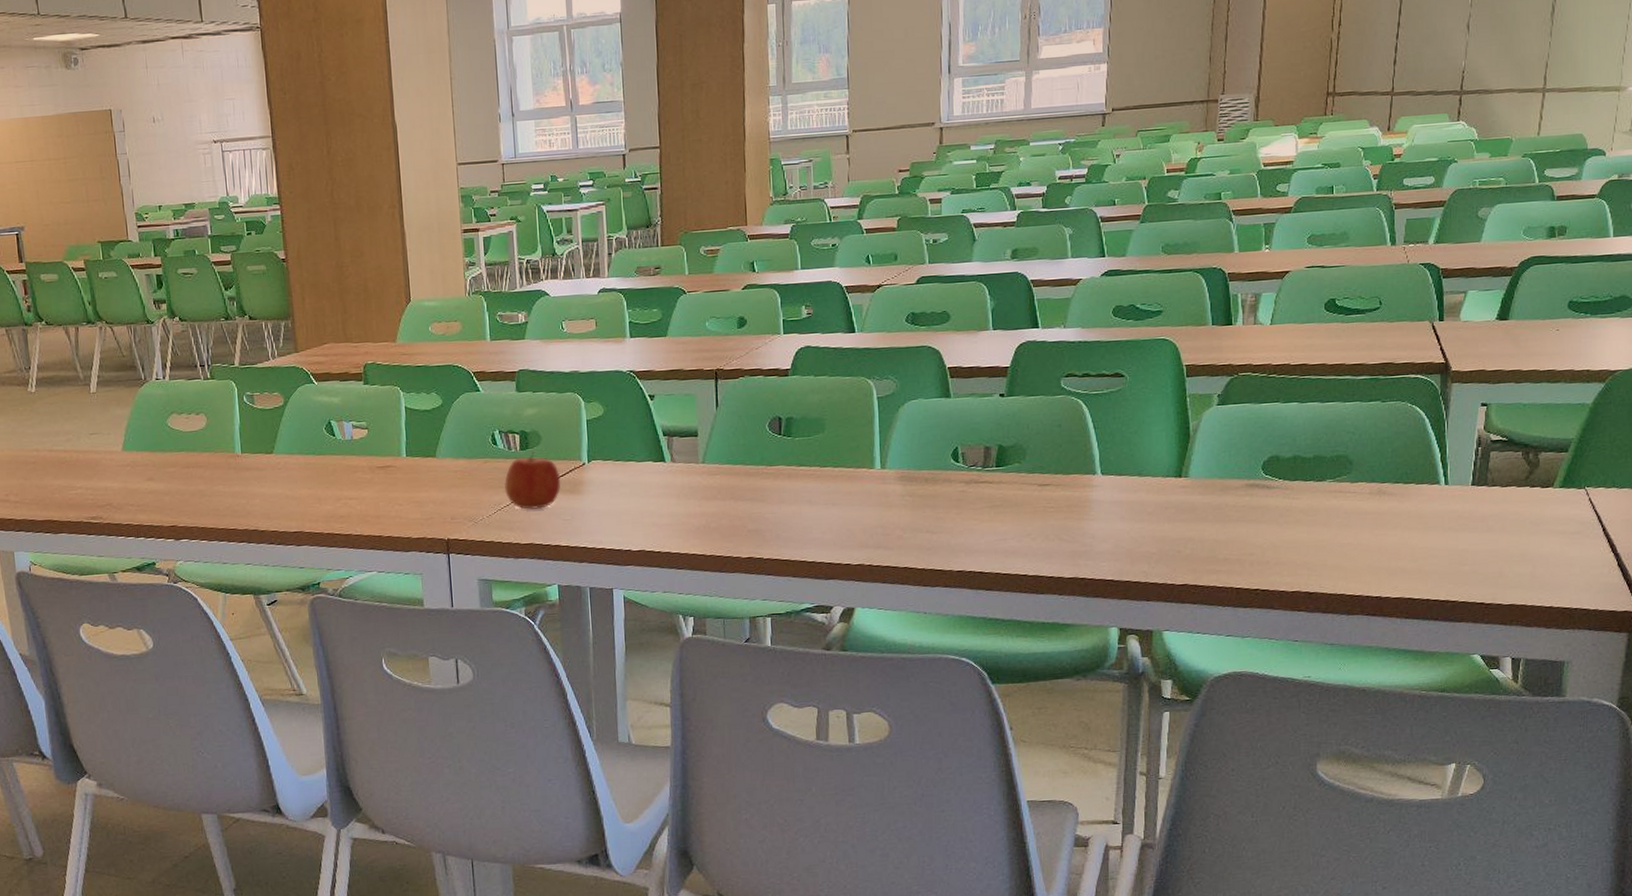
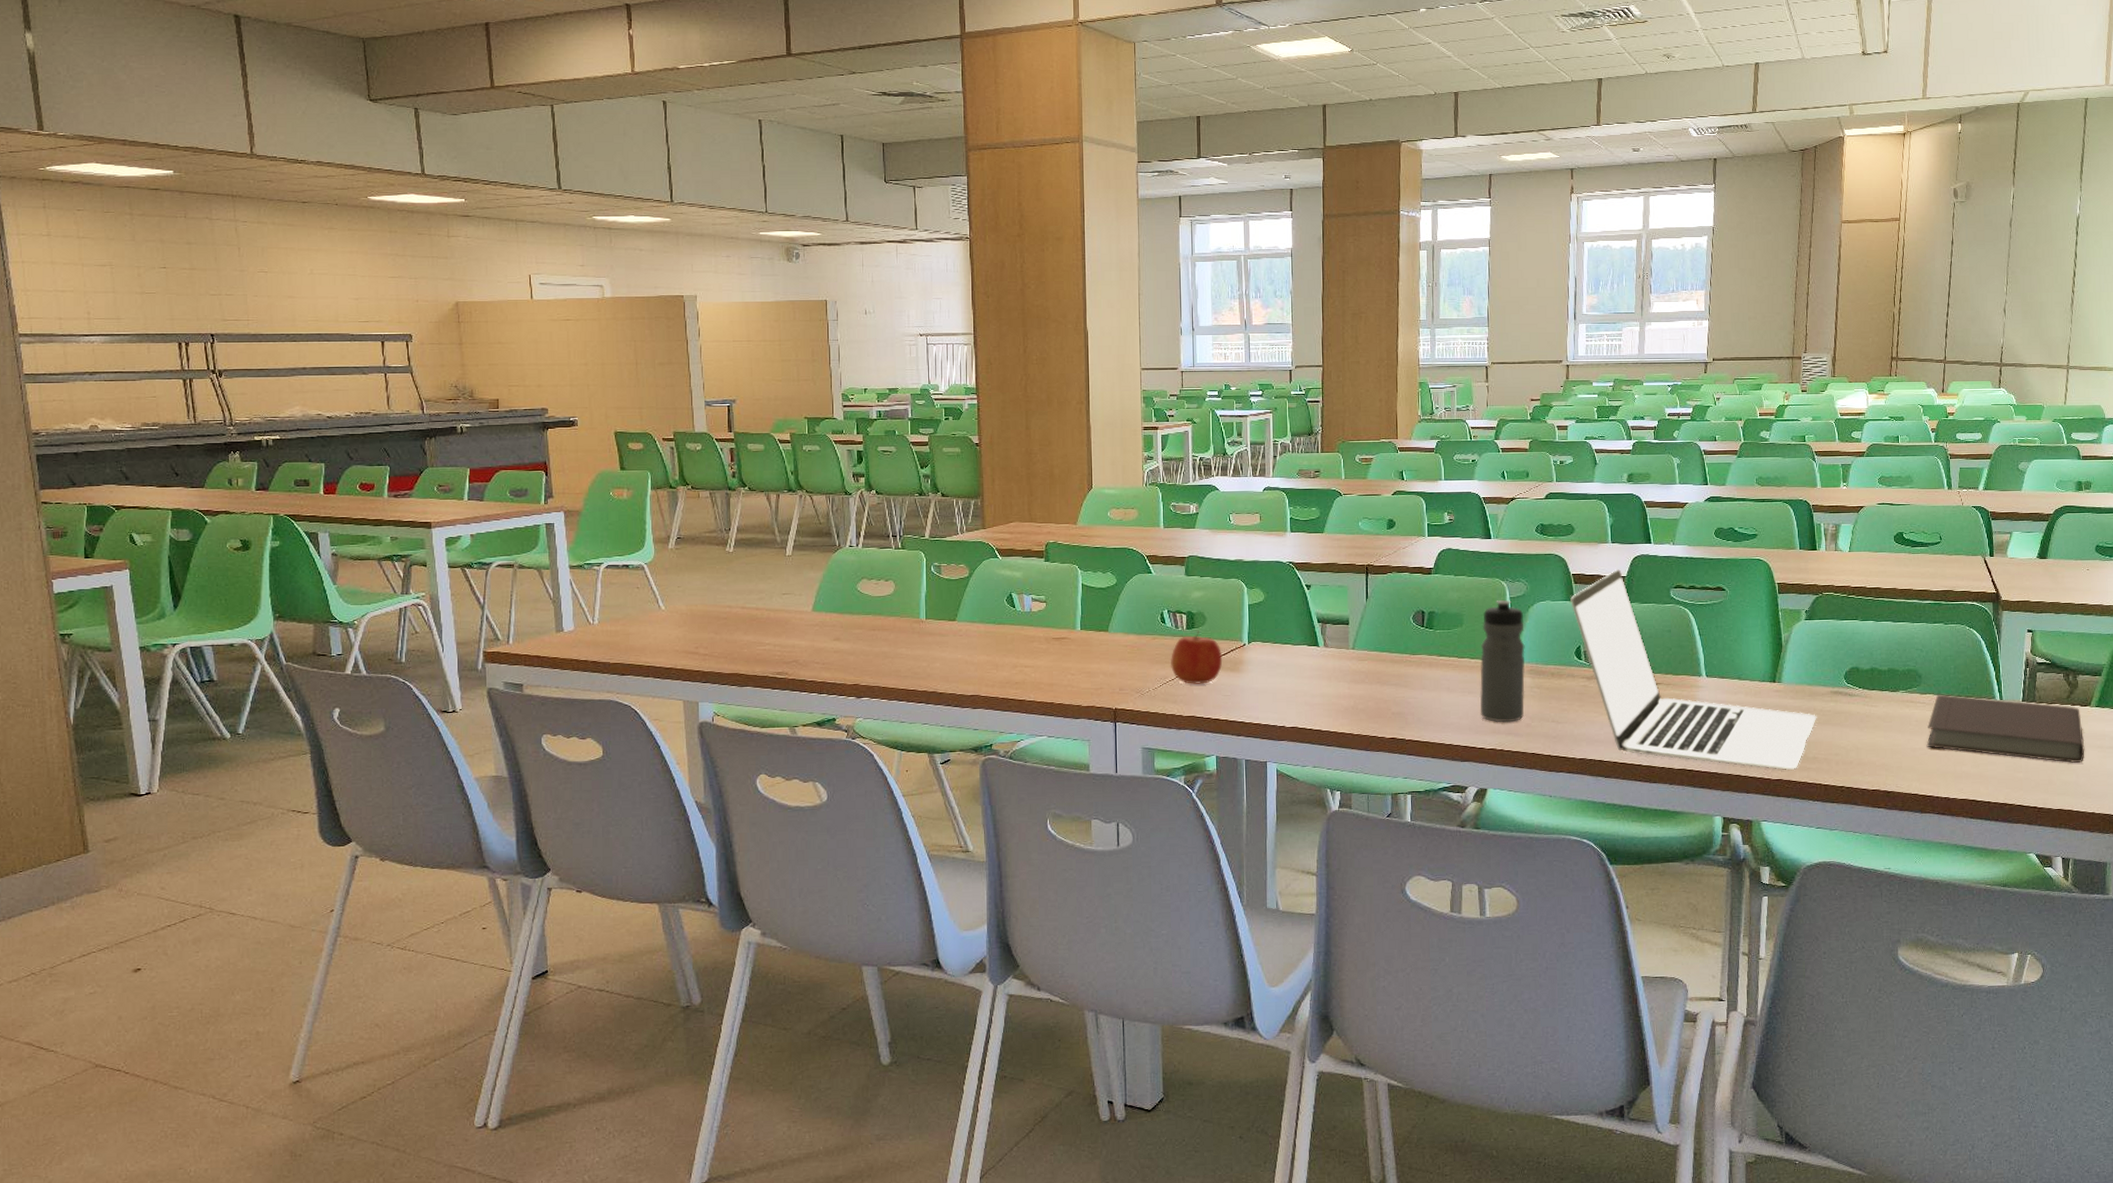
water bottle: none [844,400,896,536] -> present [1479,599,1526,723]
laptop: none [946,359,1229,575] -> present [1570,569,1817,771]
notebook: none [1356,481,1544,552] -> present [1926,694,2085,763]

